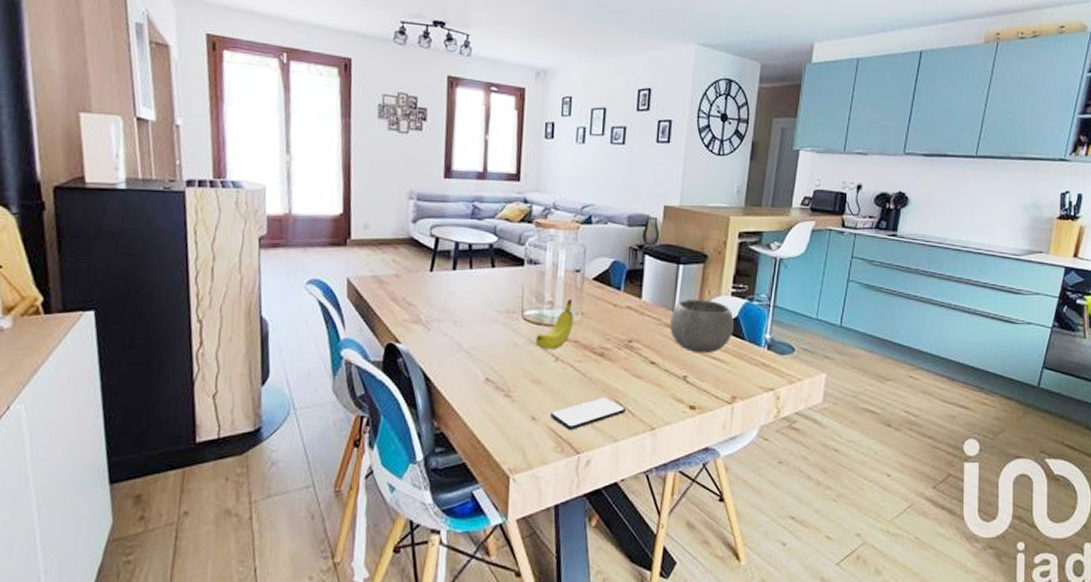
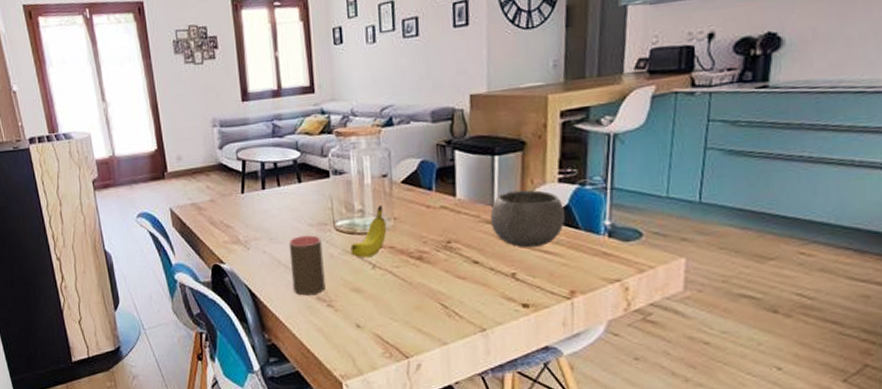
cup: none [471,322,508,384] -> present [288,235,325,296]
smartphone: present [549,397,626,430] -> none [374,301,453,335]

